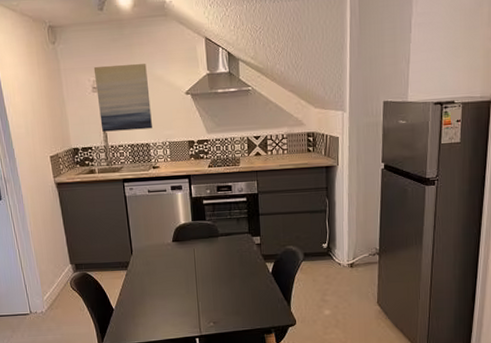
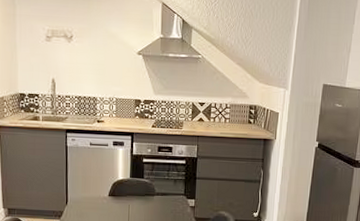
wall art: present [93,64,152,132] -> none [49,17,102,84]

